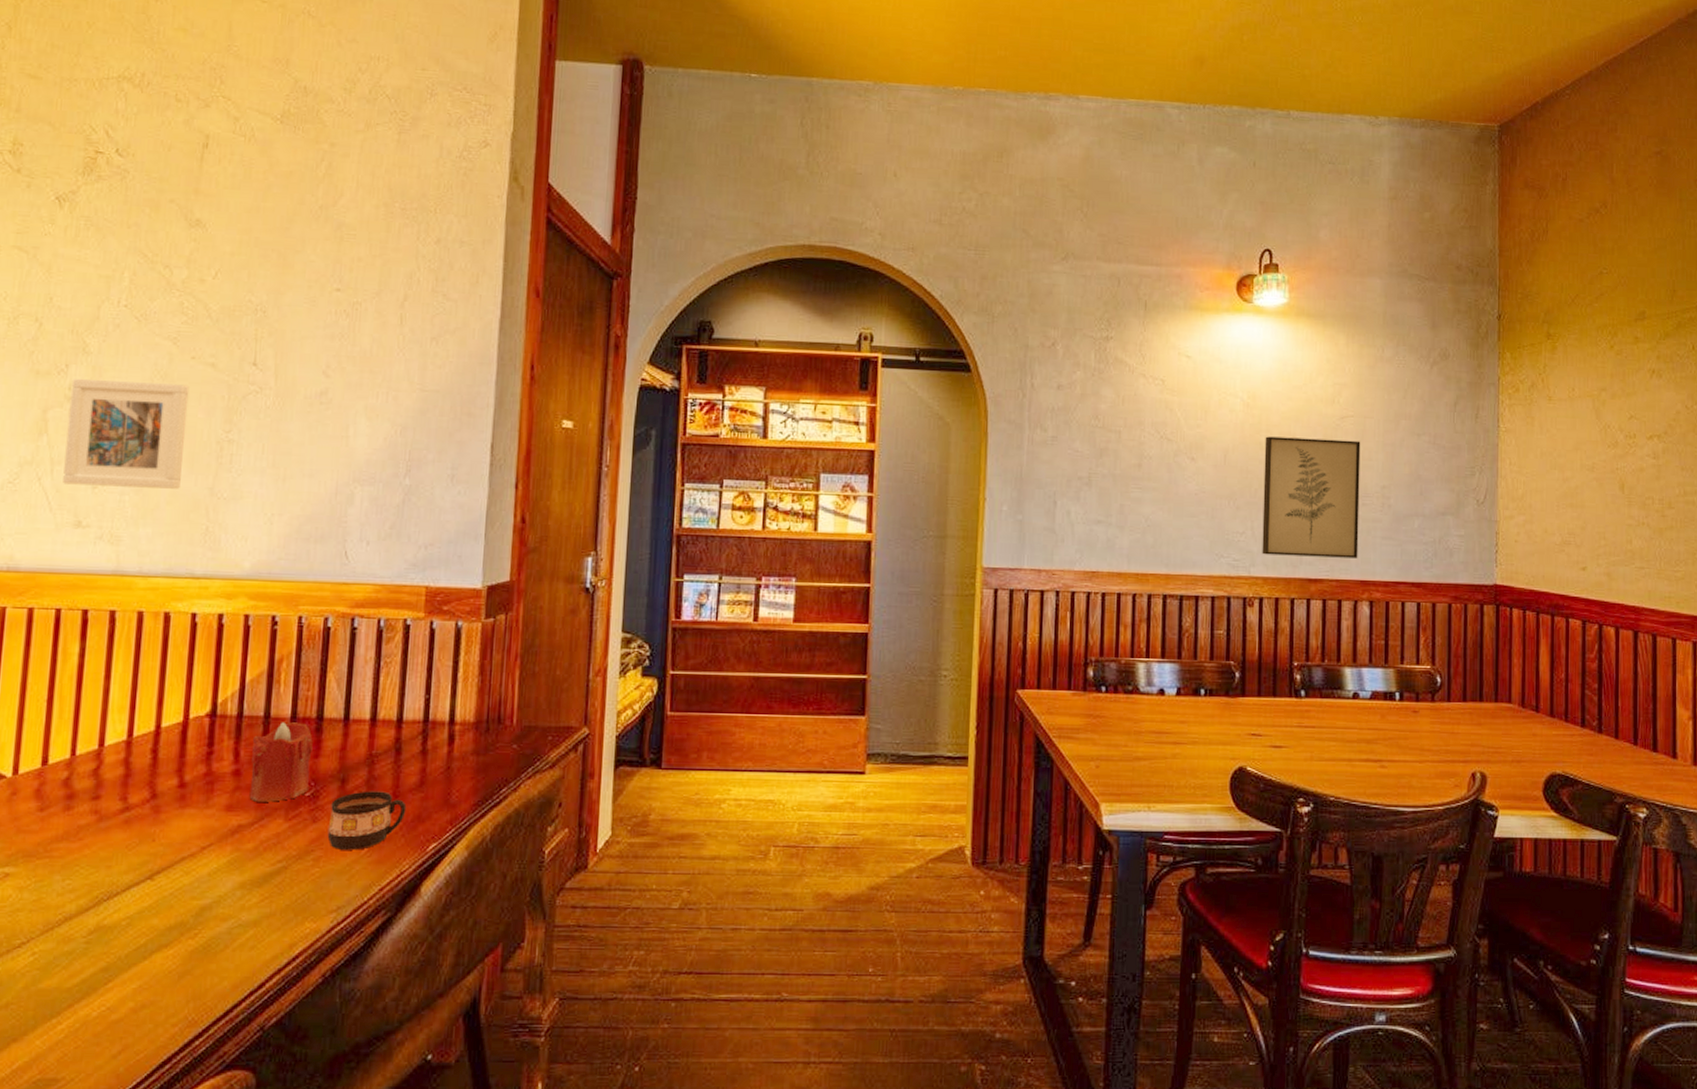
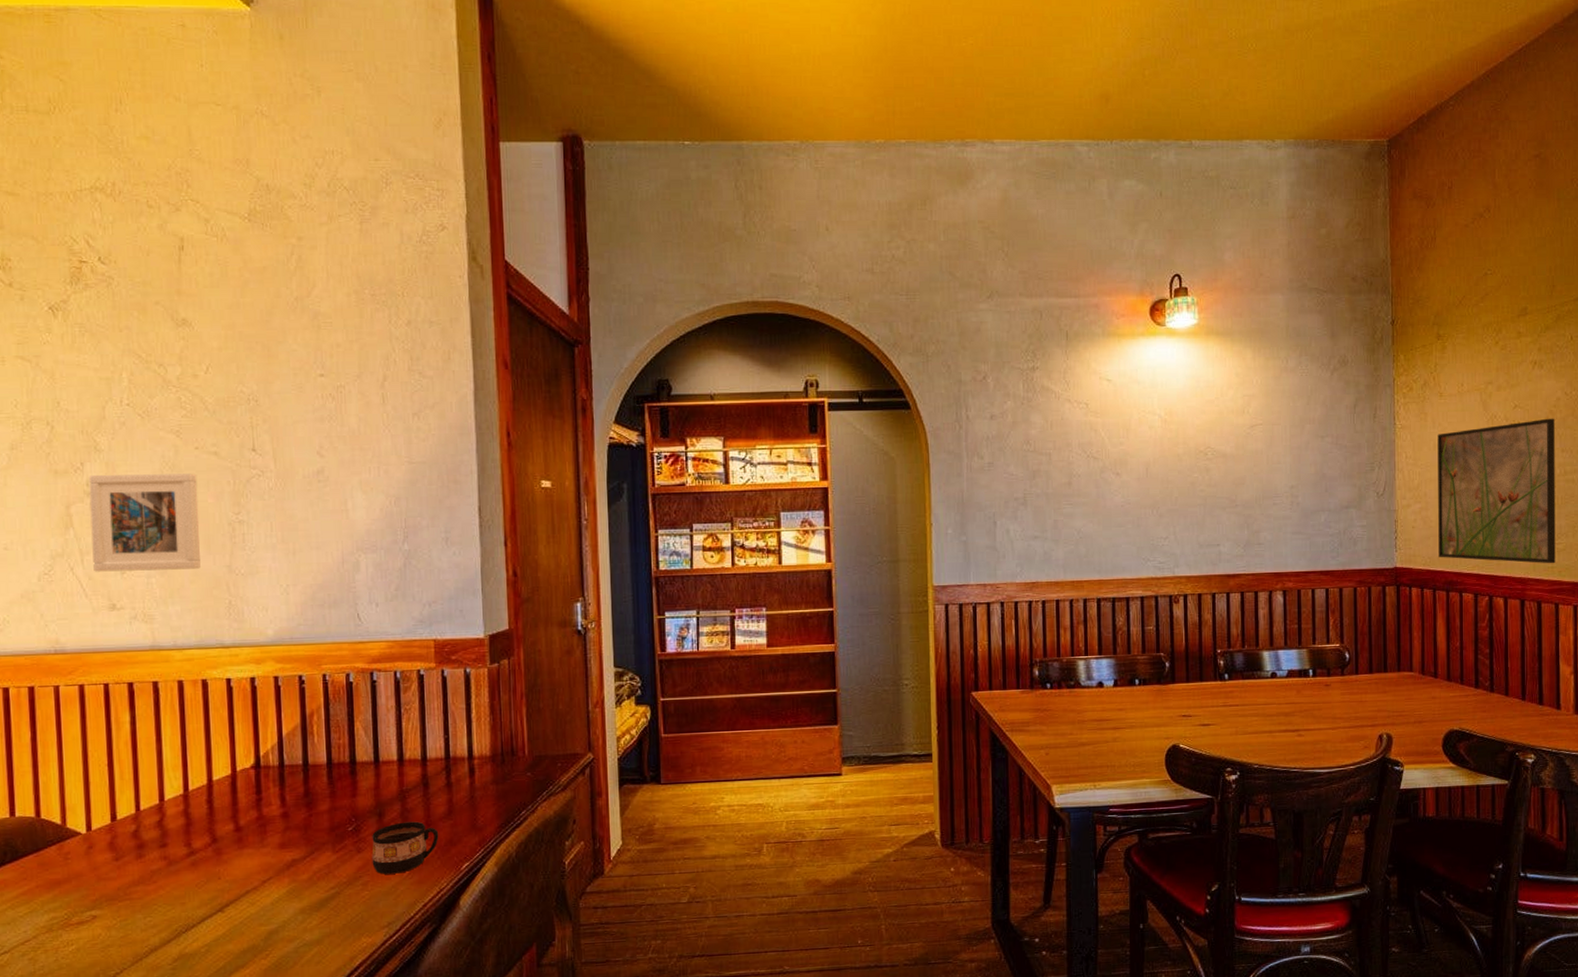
candle: present [249,722,313,802] -> none [296,767,351,839]
wall art: present [1262,436,1361,559] -> none [1182,446,1271,556]
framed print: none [1543,432,1674,594] -> present [1437,418,1555,564]

